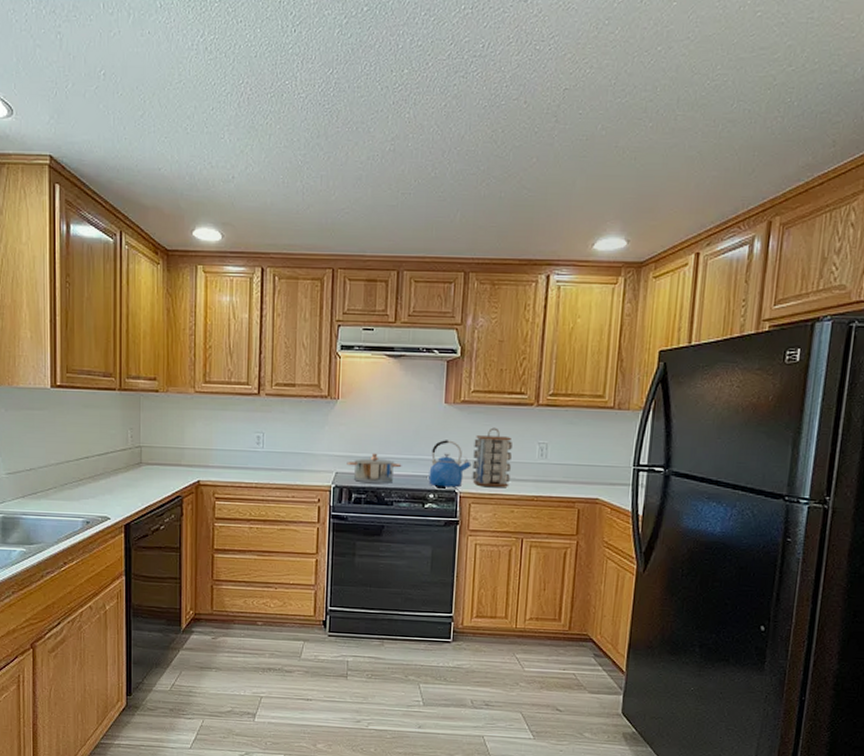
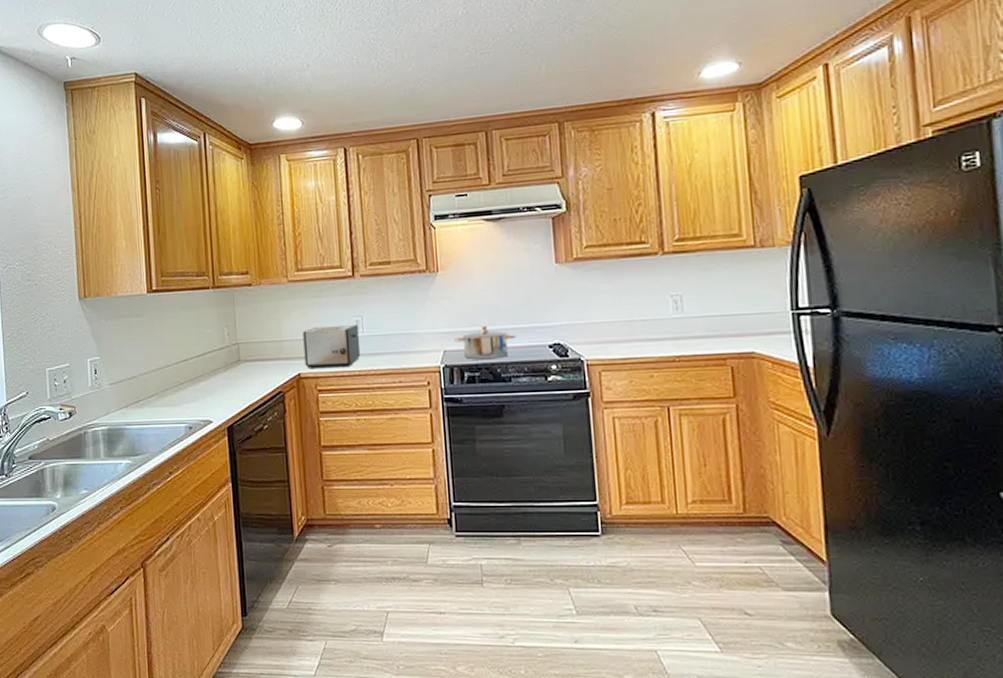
toaster: none [205,438,260,478] -> present [303,324,361,368]
kettle: present [428,440,472,488] -> none [547,303,596,356]
spice rack: present [471,427,512,488] -> none [595,283,643,352]

